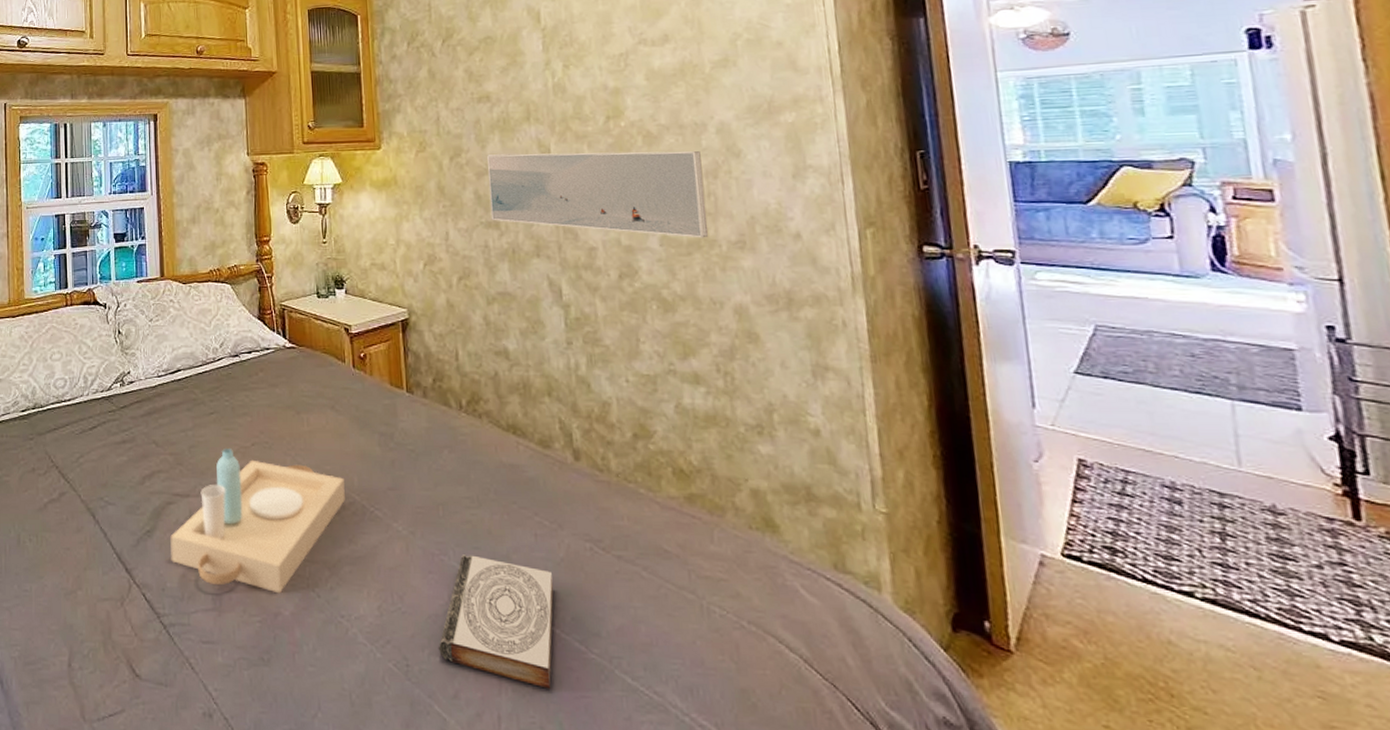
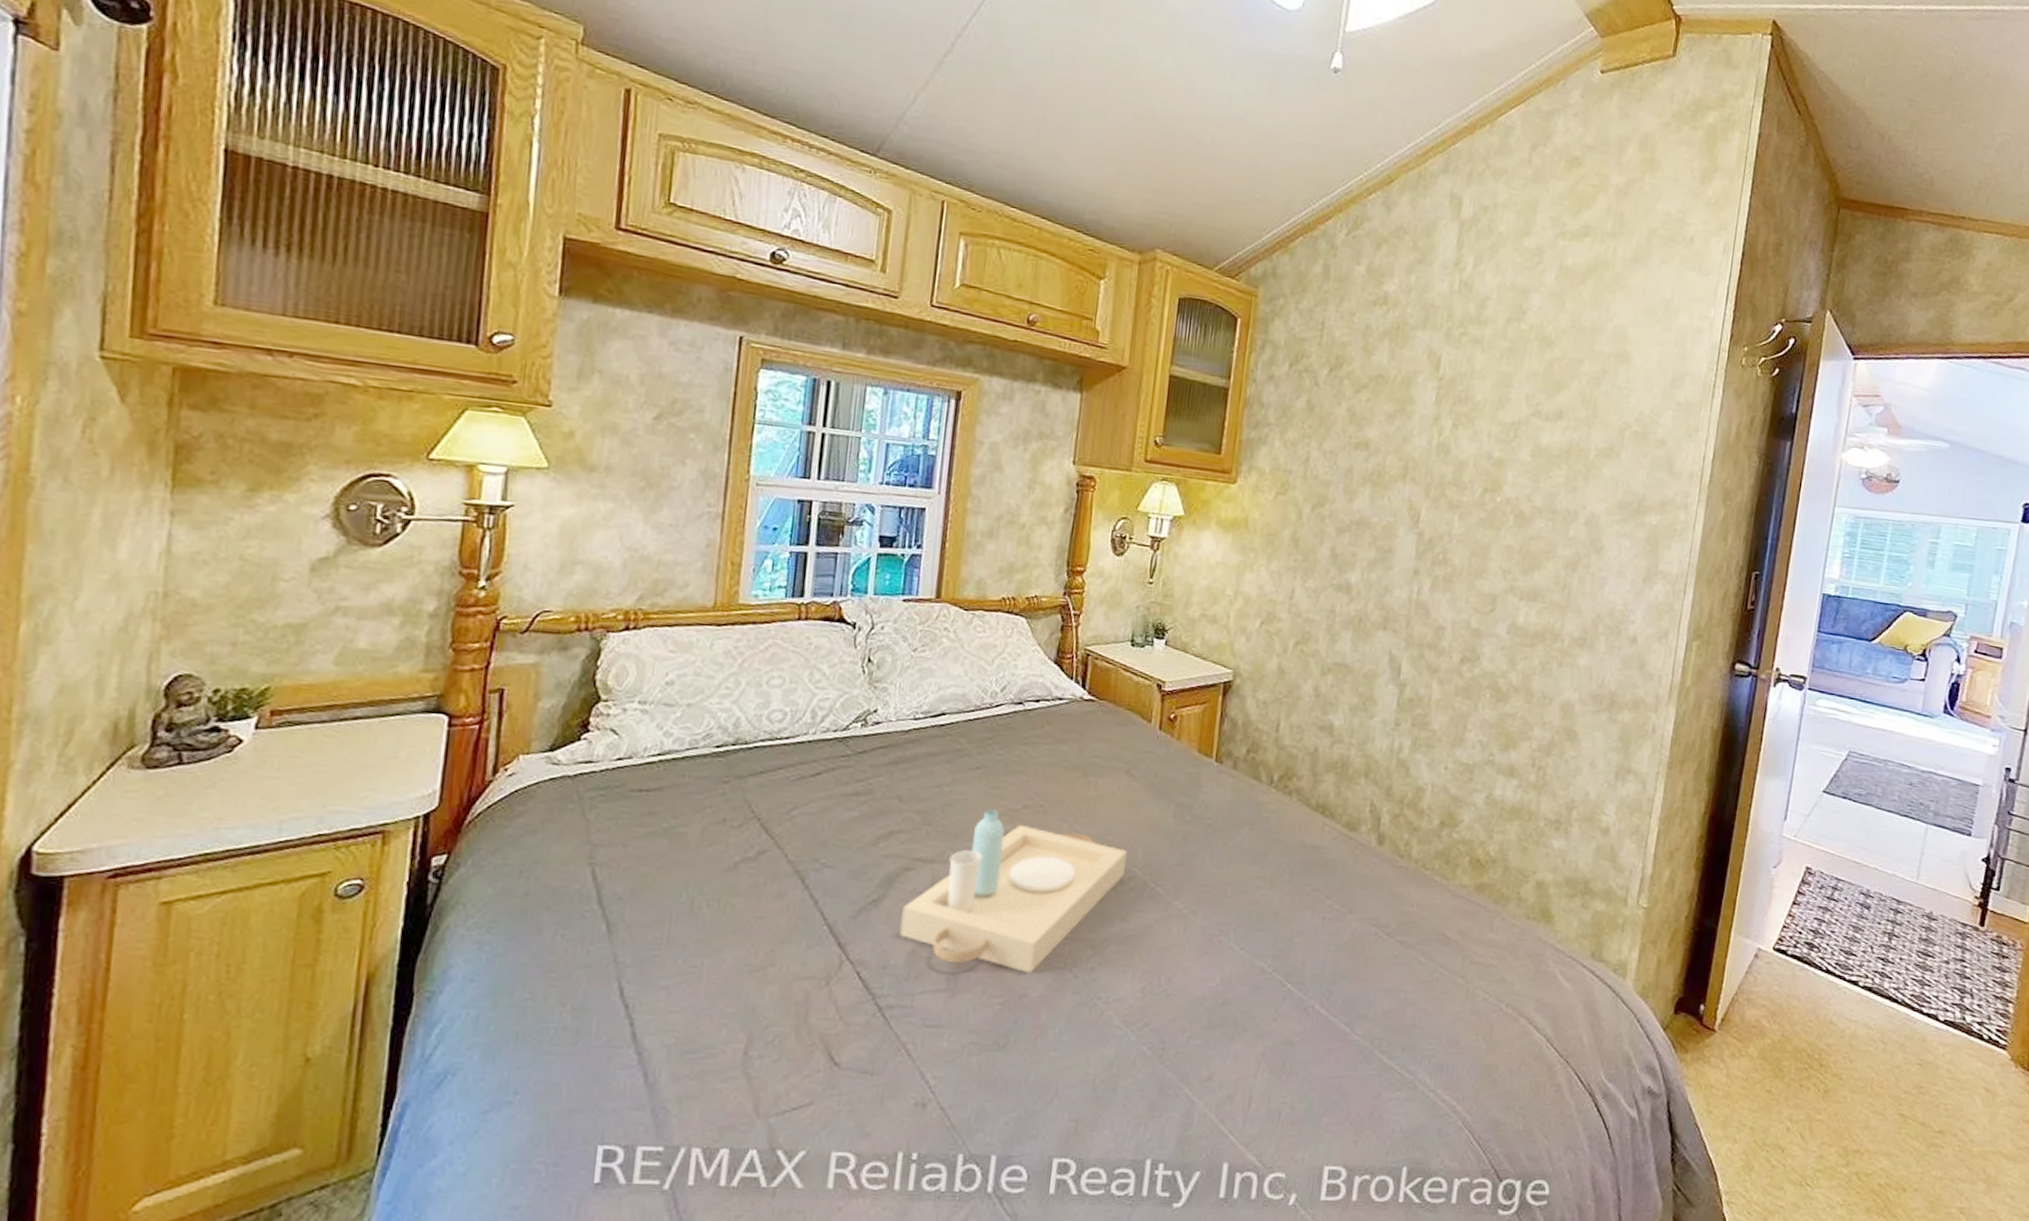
book: present [438,553,554,689] -> none [1199,935,1332,1070]
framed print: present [487,150,708,238] -> none [1343,510,1566,631]

